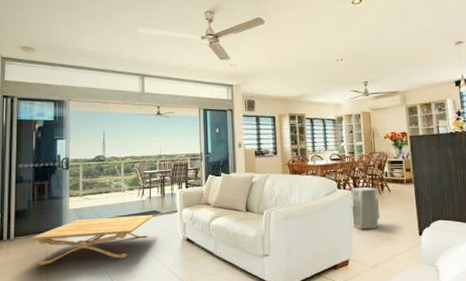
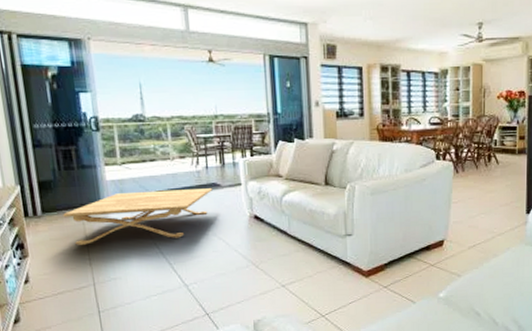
air purifier: present [350,187,381,229] -> none [450,158,484,206]

